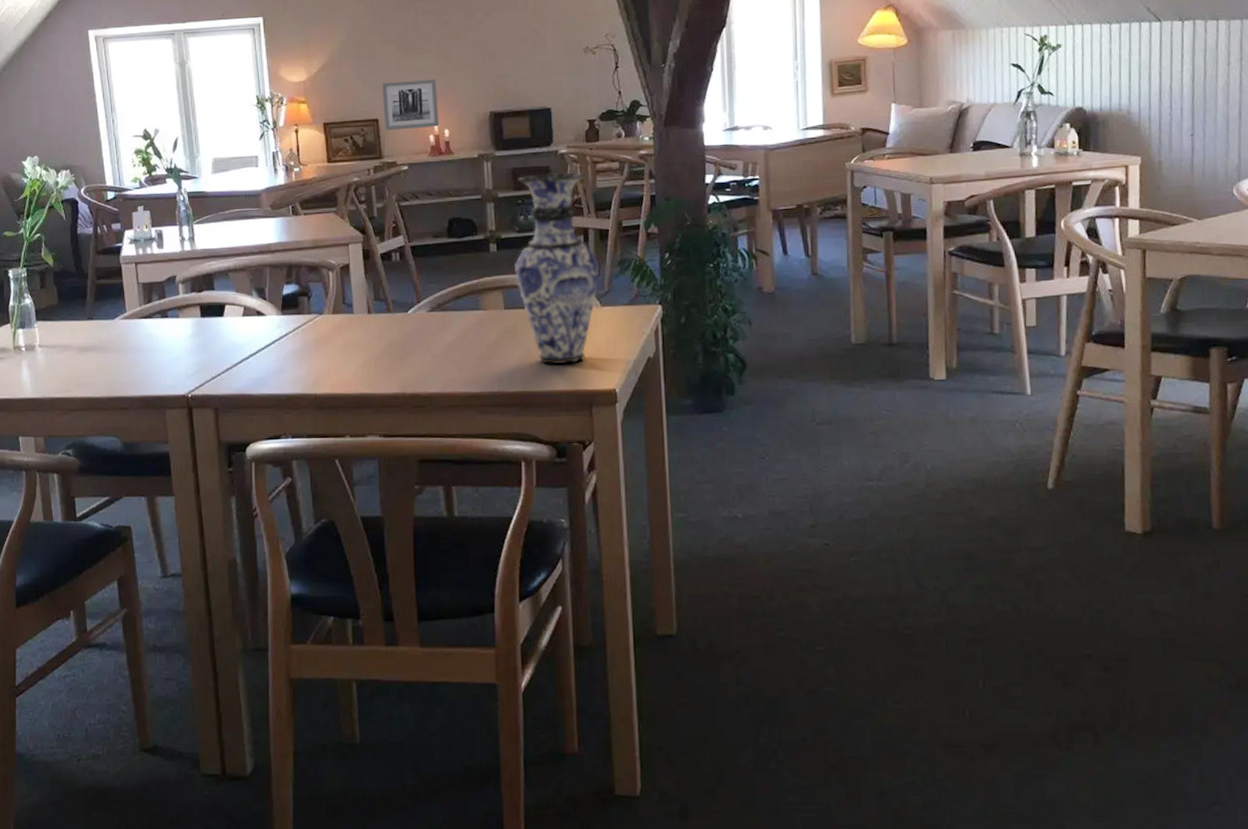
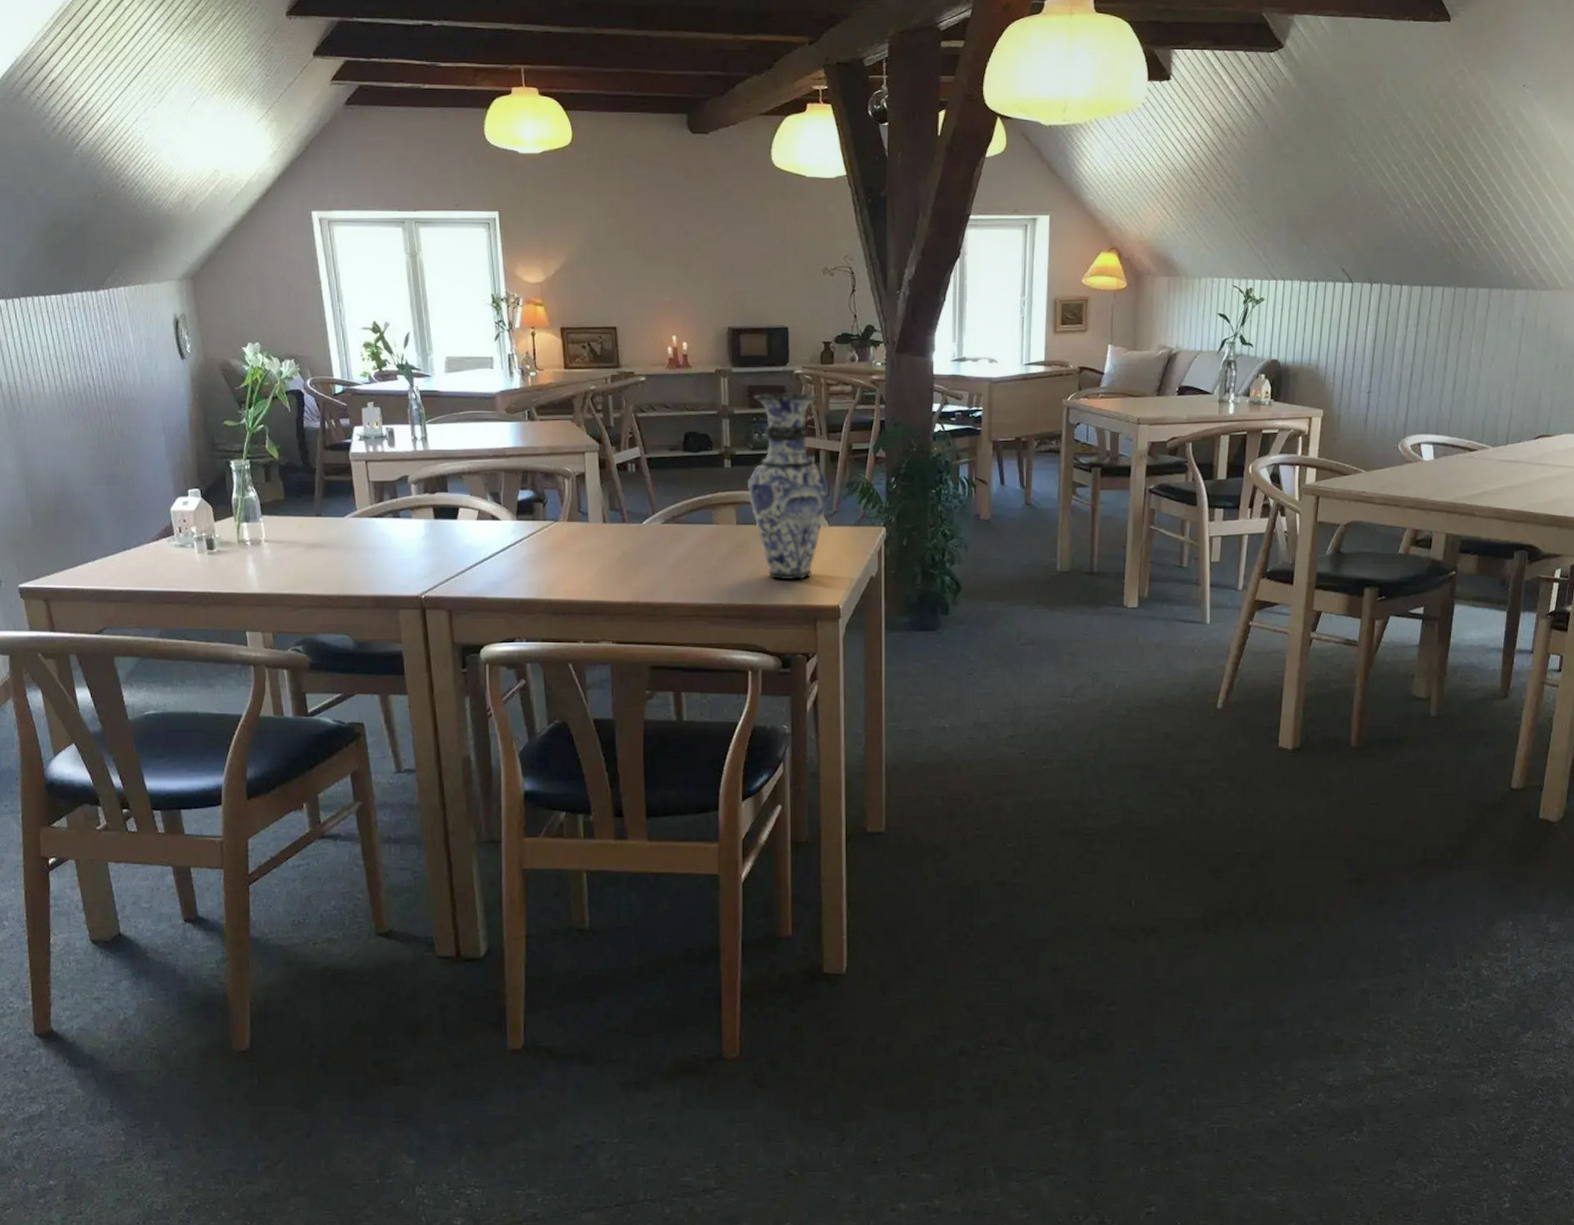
wall art: present [382,80,440,131] -> none [621,290,678,340]

